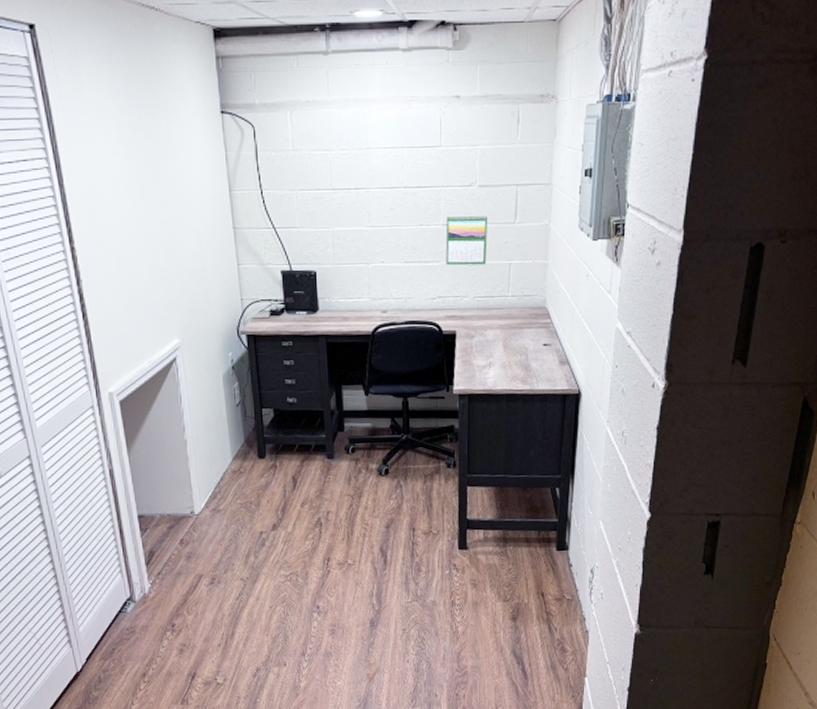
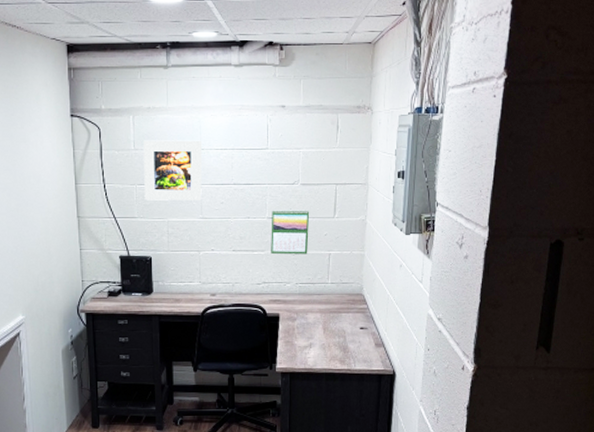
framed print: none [303,137,370,208] -> present [144,140,203,201]

